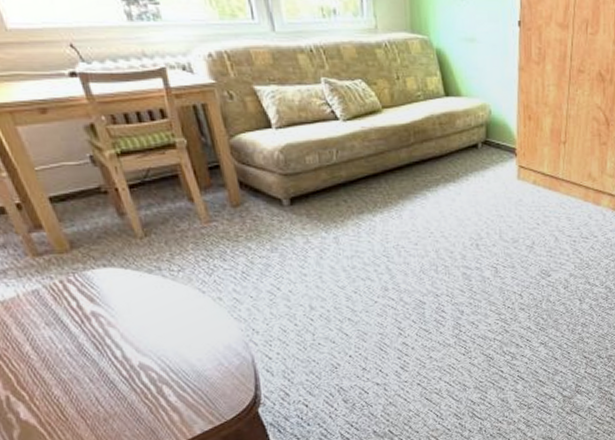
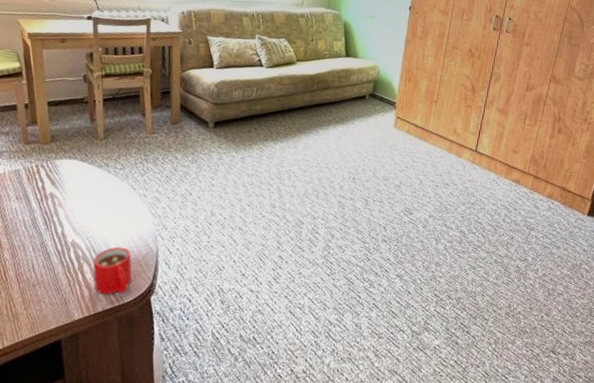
mug: none [173,361,230,416] -> present [92,246,132,295]

